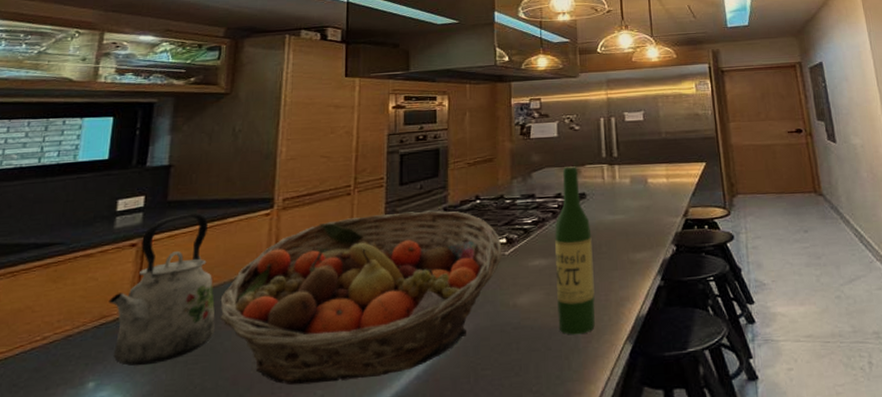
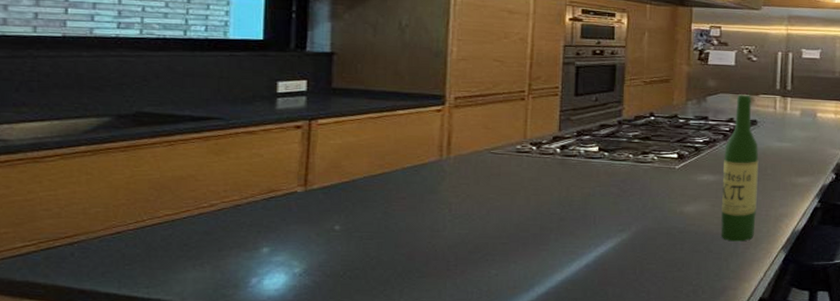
kettle: present [108,213,215,366] -> none [276,102,389,237]
fruit basket: present [219,210,502,386] -> none [393,121,673,264]

